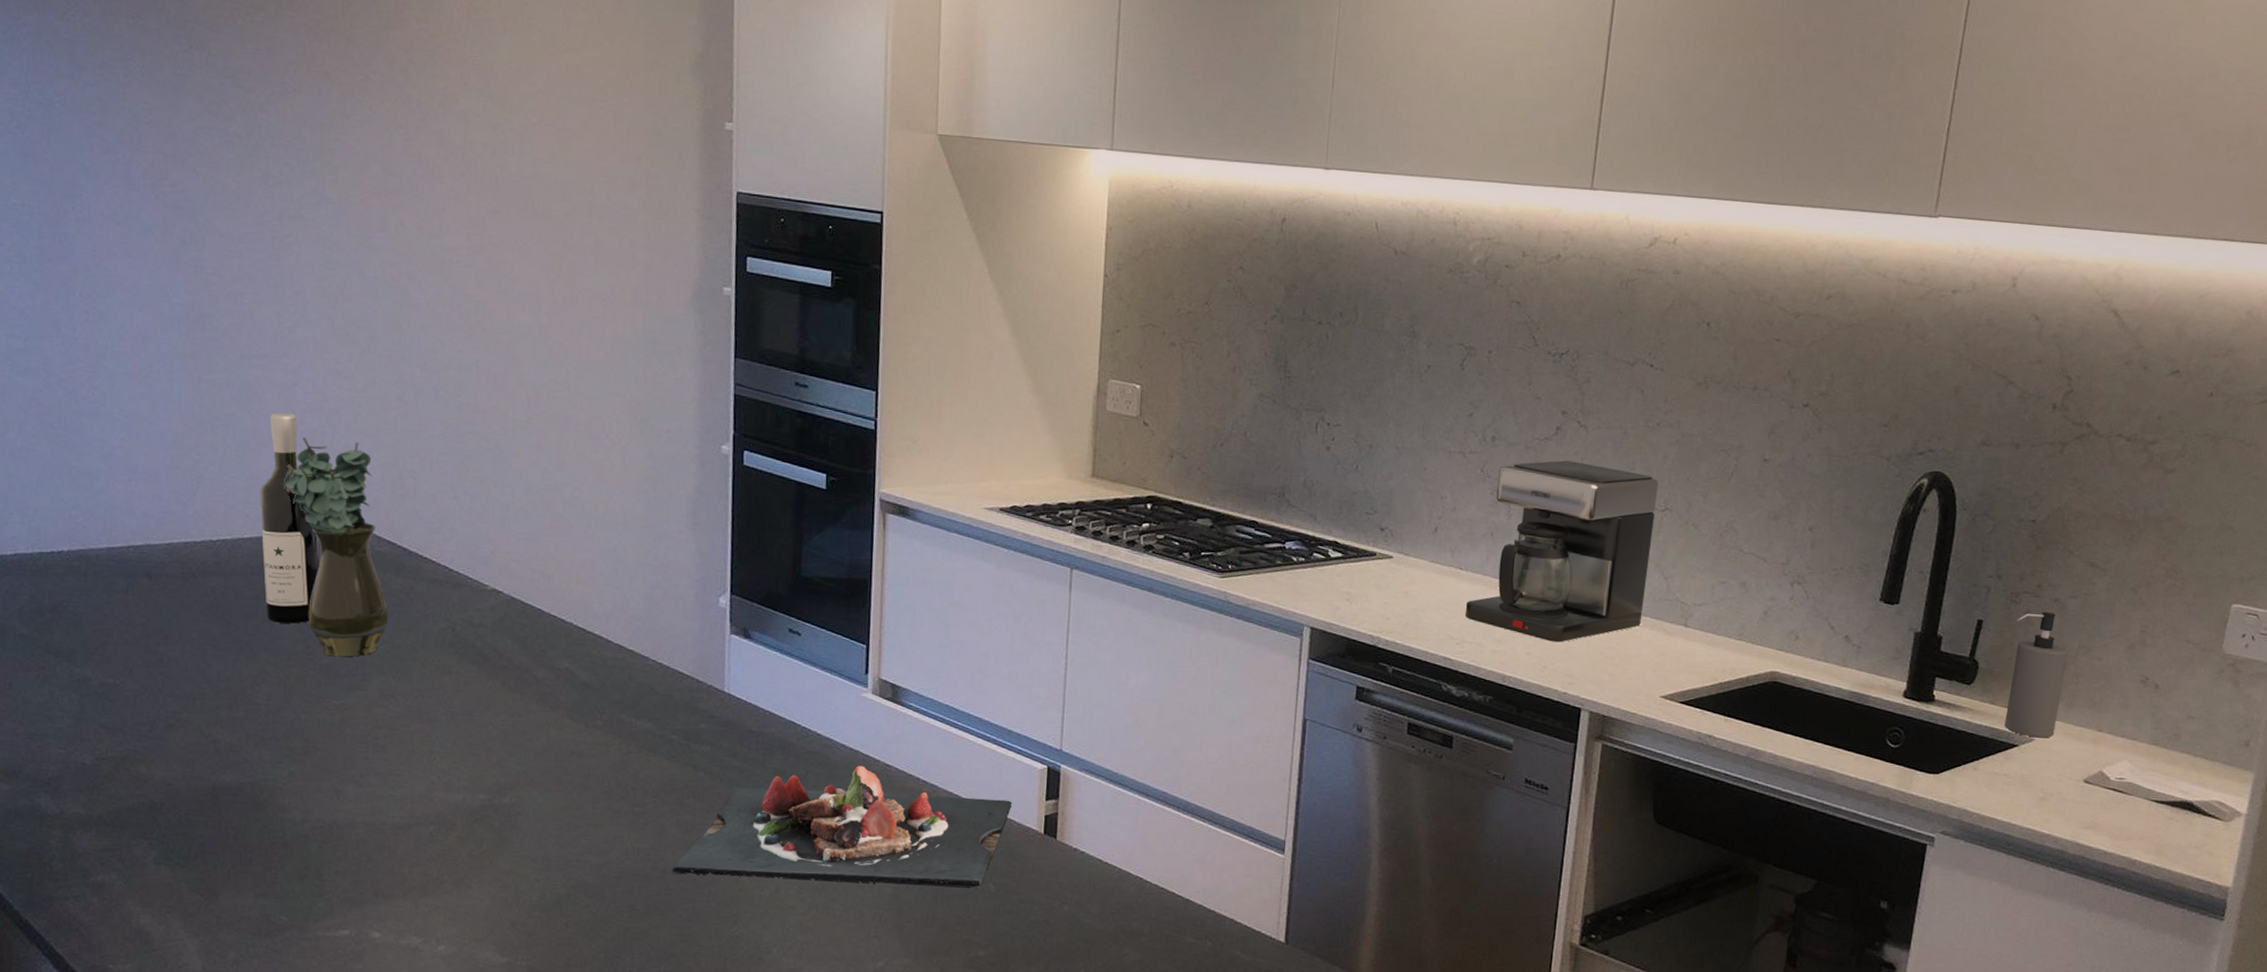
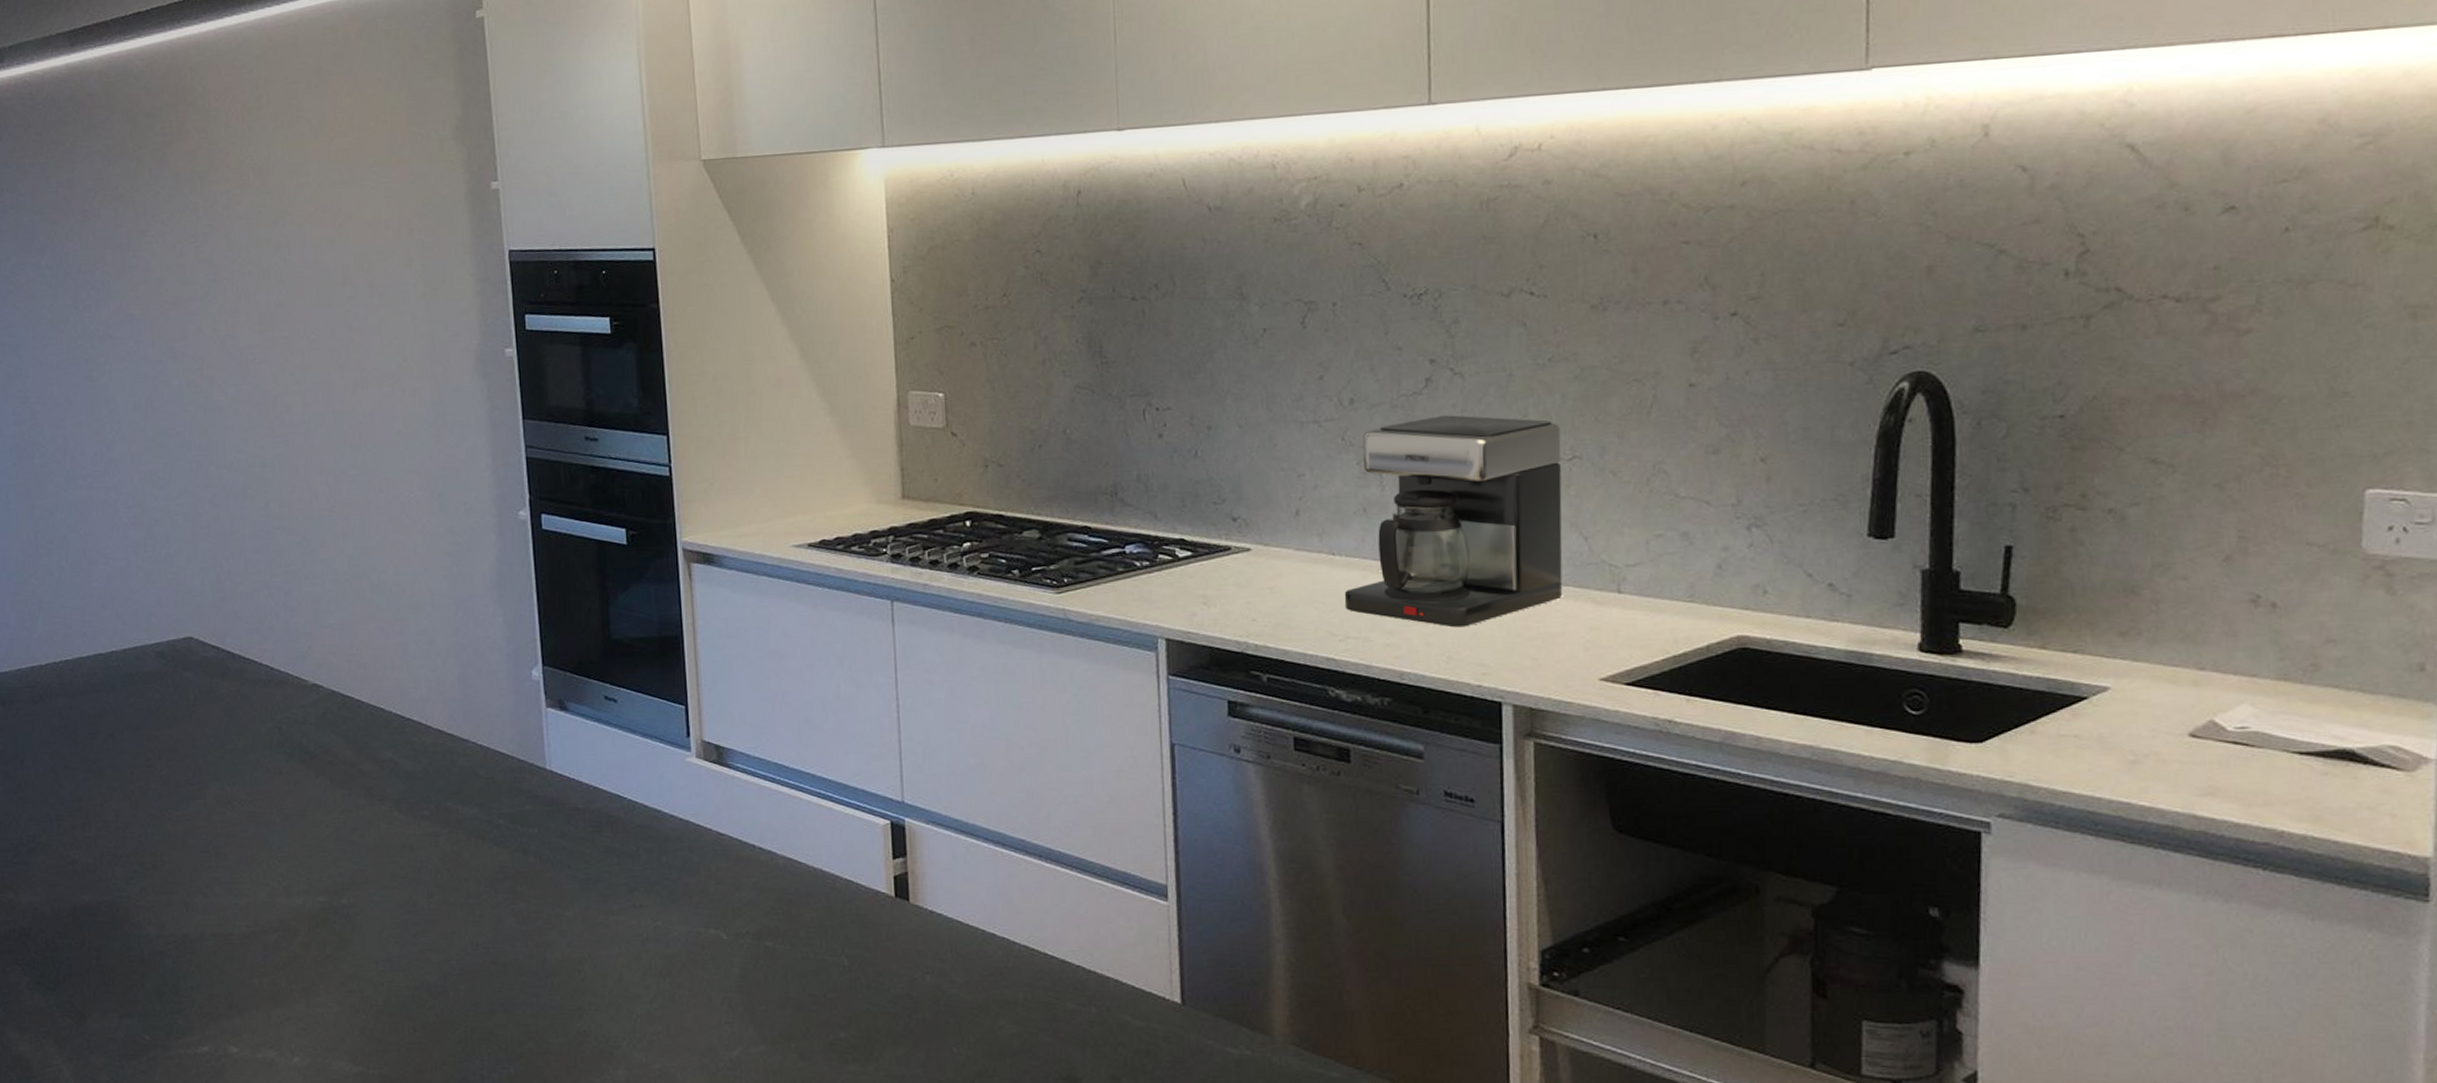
bottle: present [259,412,320,624] -> none [93,529,153,738]
vase: present [283,437,389,657] -> none [113,550,220,767]
platter: present [671,765,1013,888] -> none [511,836,858,968]
soap dispenser: present [2004,611,2069,738] -> none [2059,526,2139,686]

